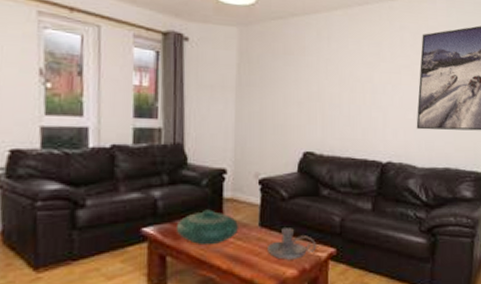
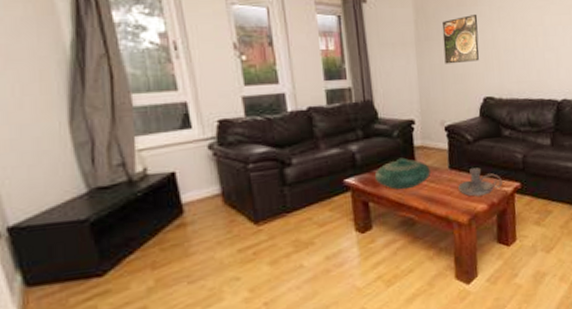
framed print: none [265,63,304,114] -> present [442,13,479,64]

